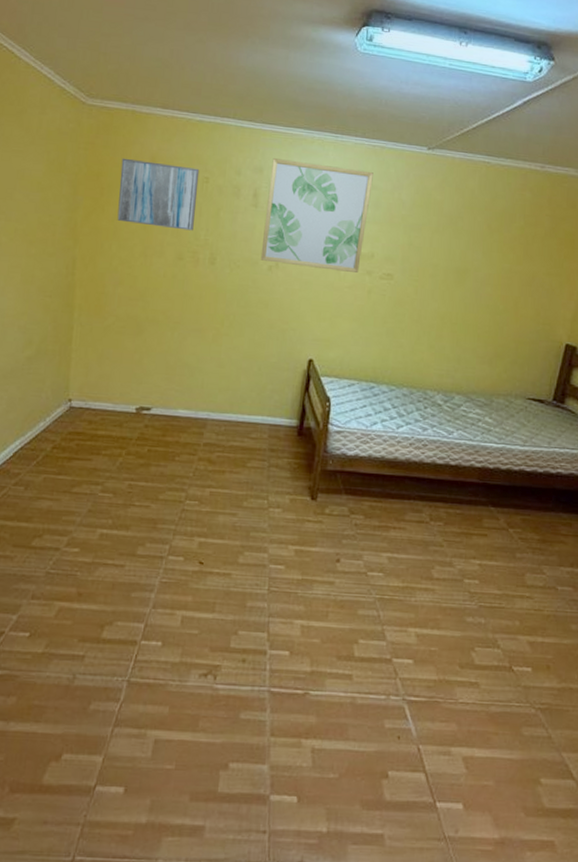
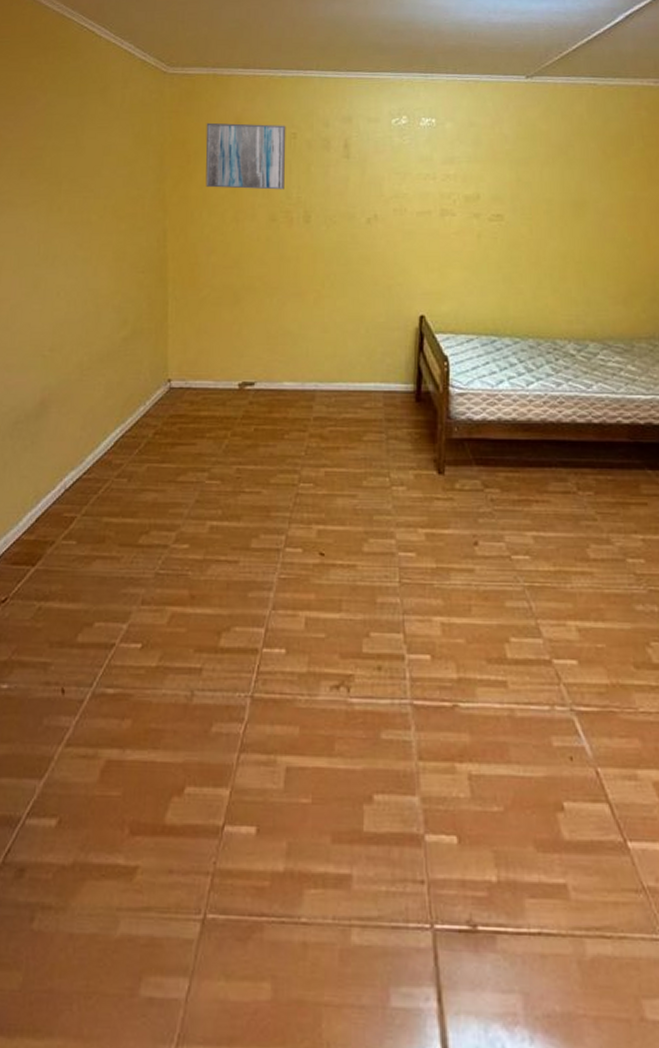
wall art: present [260,158,373,273] -> none [357,105,470,217]

